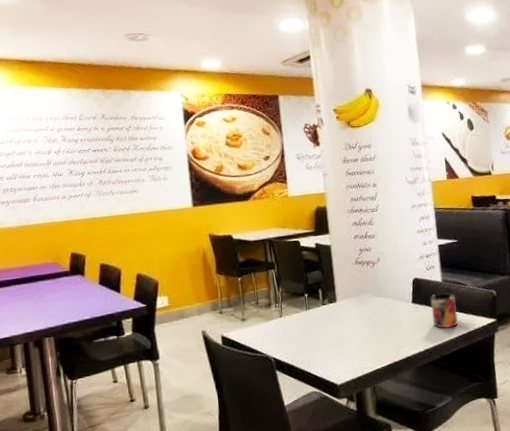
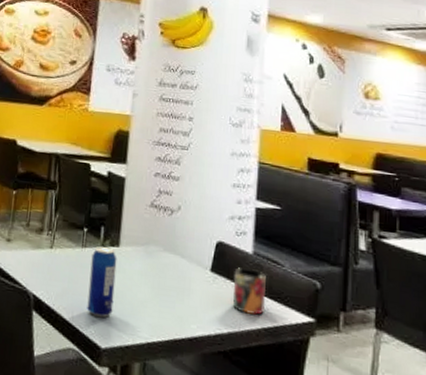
beverage can: none [315,304,341,362] -> present [87,246,117,318]

